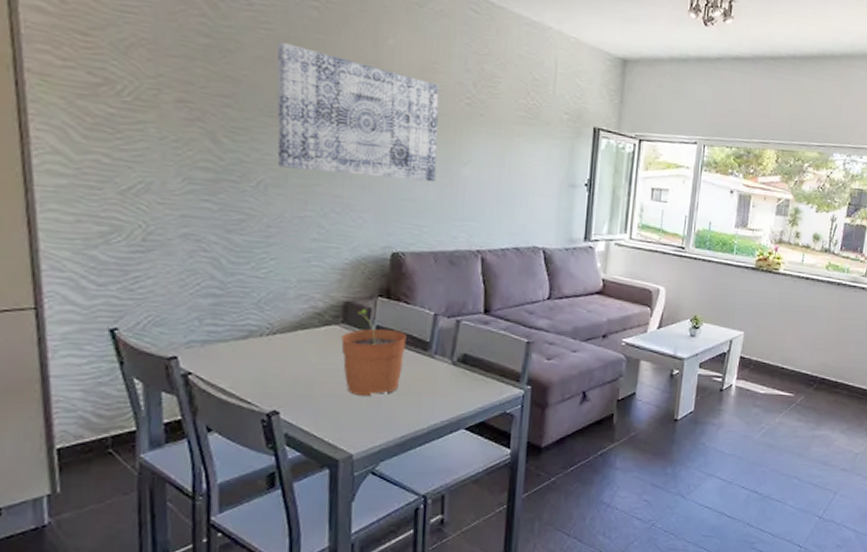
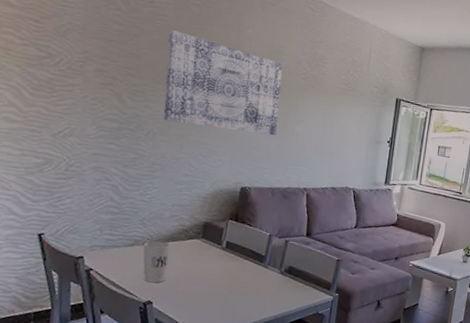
cup: none [261,330,299,387] -> present [143,241,171,283]
plant pot: present [341,308,407,397] -> none [200,228,248,295]

